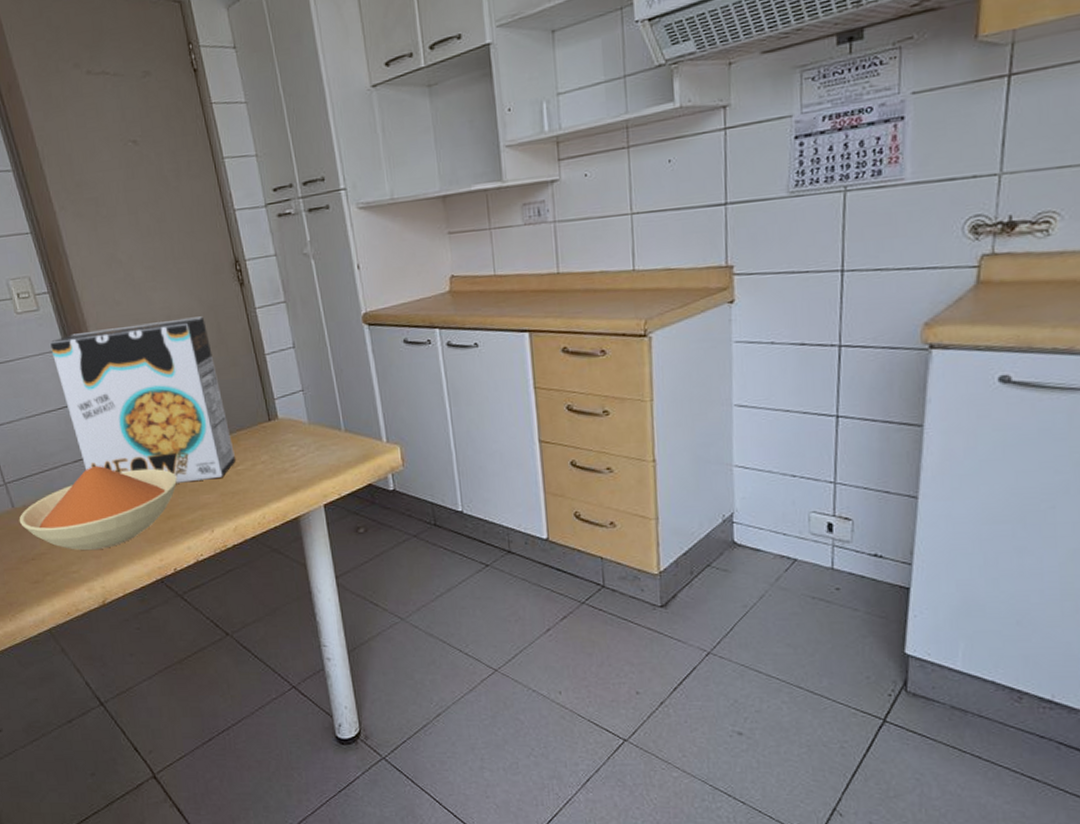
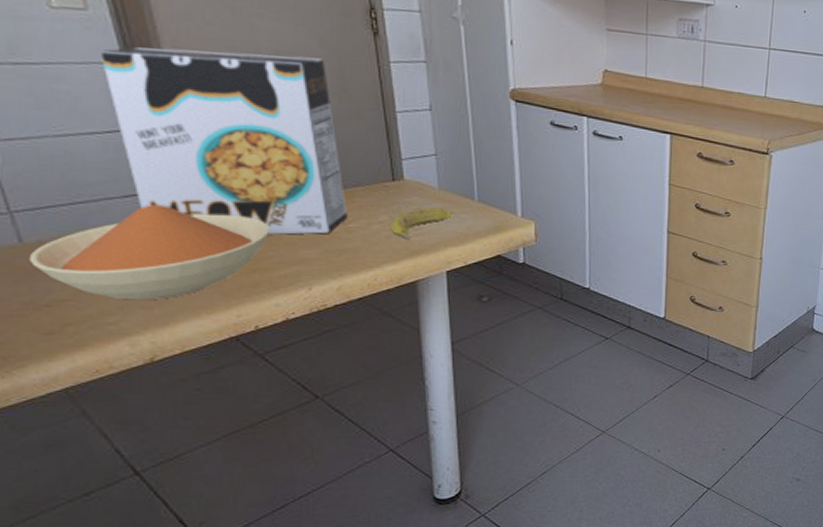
banana: none [270,442,323,477] -> present [389,207,452,240]

